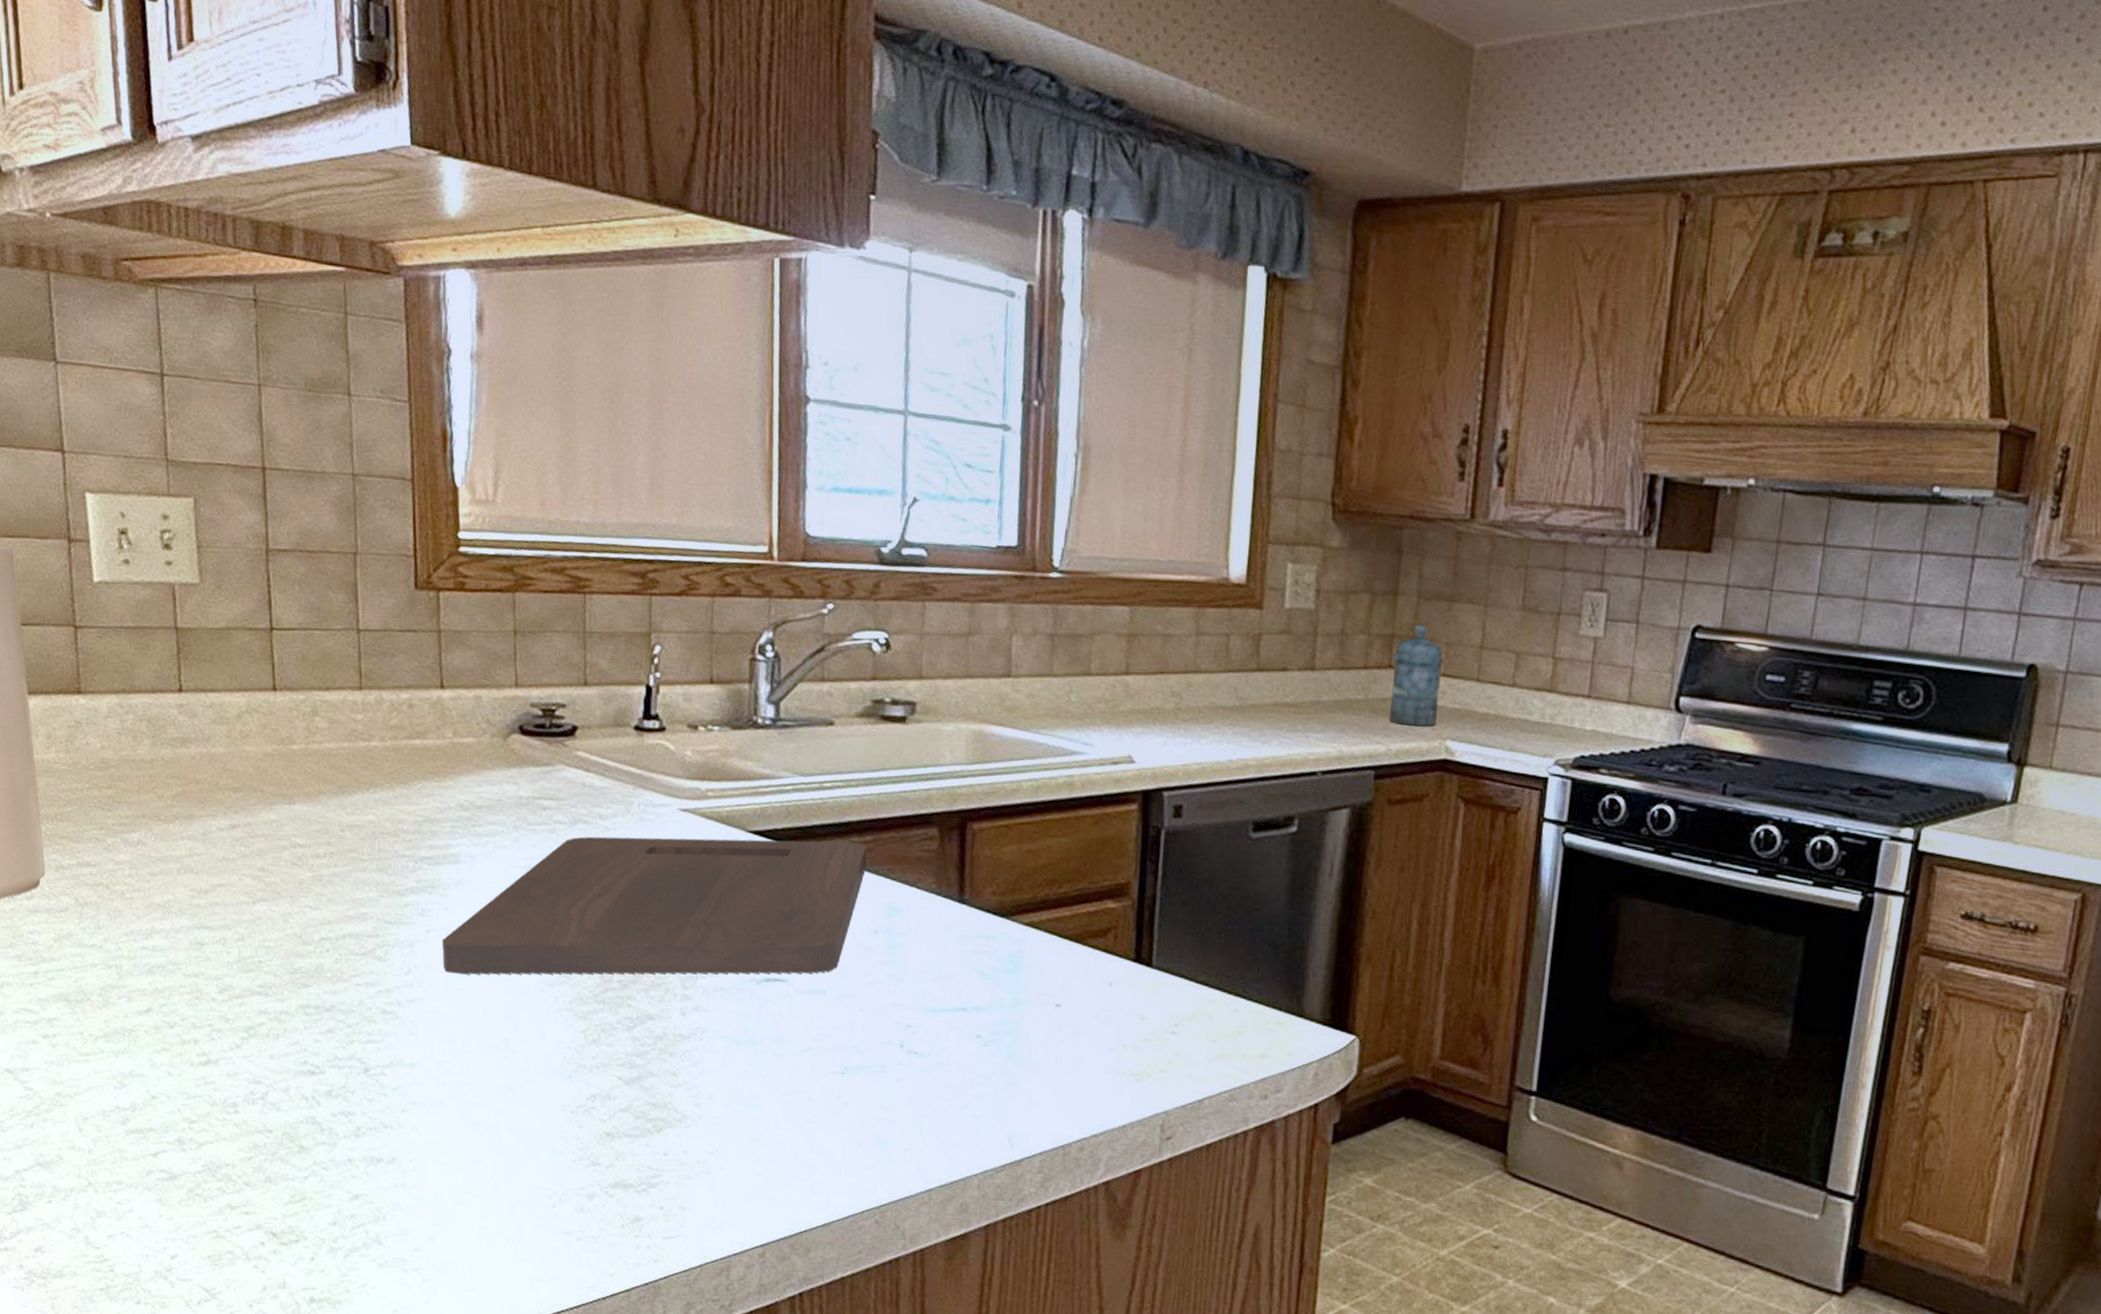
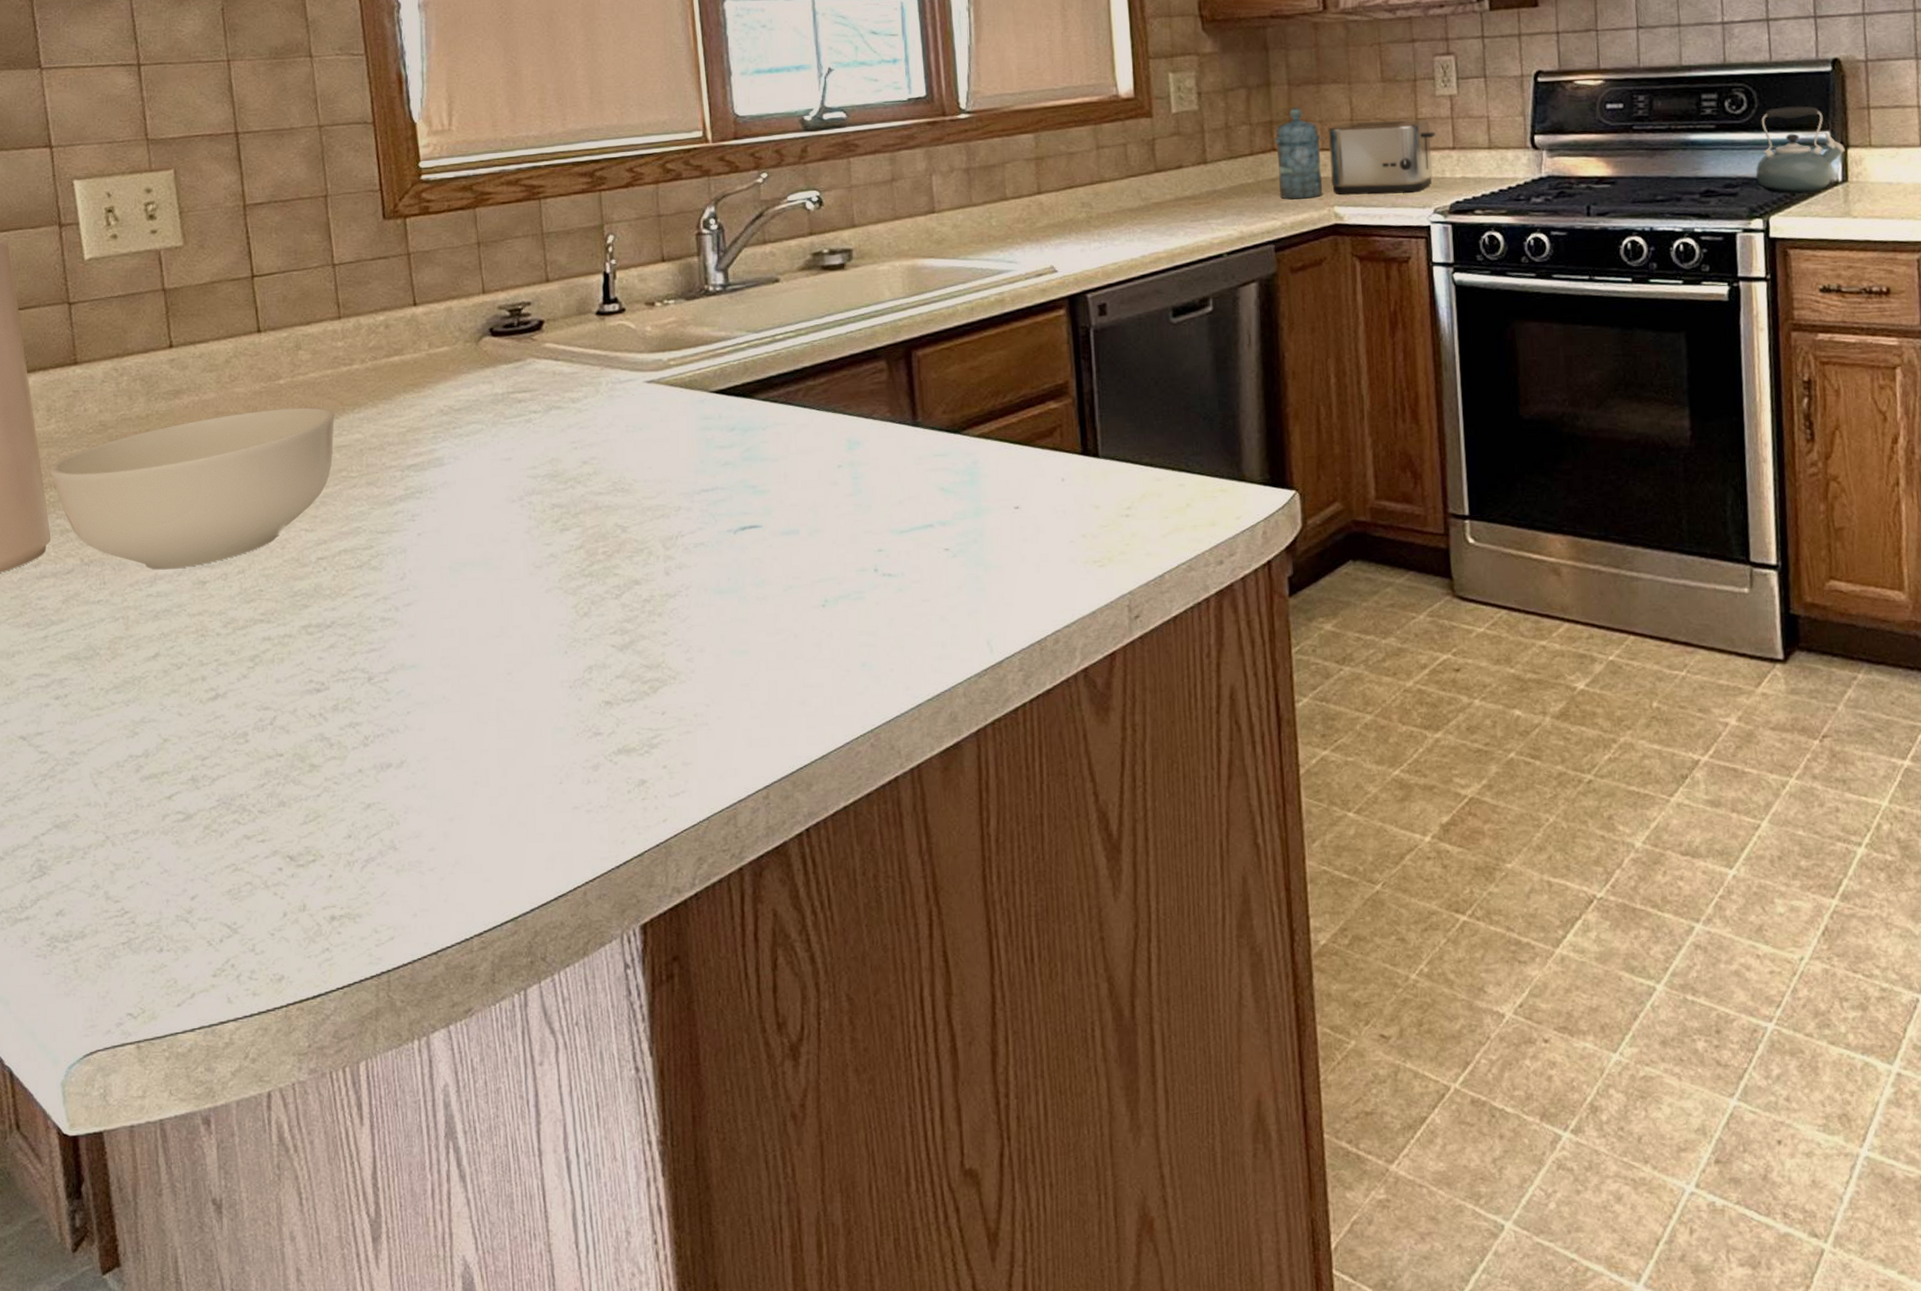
bowl: none [47,773,348,926] -> present [50,407,334,570]
cutting board: present [441,836,867,975] -> none [433,386,824,572]
toaster: none [1447,649,1572,738] -> present [1328,119,1436,195]
kettle: none [1916,709,2022,810] -> present [1755,106,1845,194]

